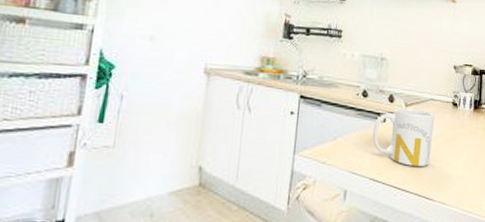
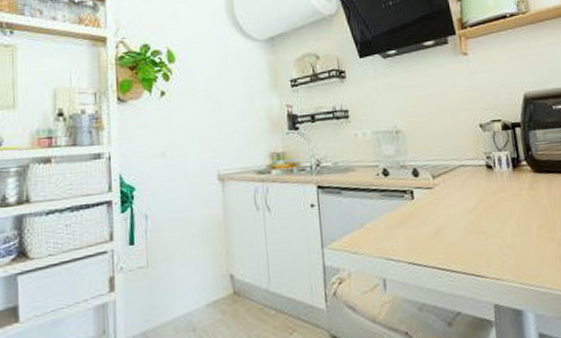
mug: present [372,108,435,166] -> none [401,179,473,243]

